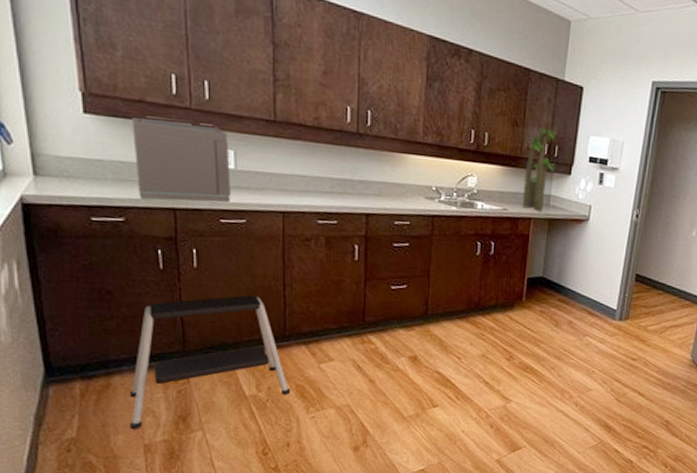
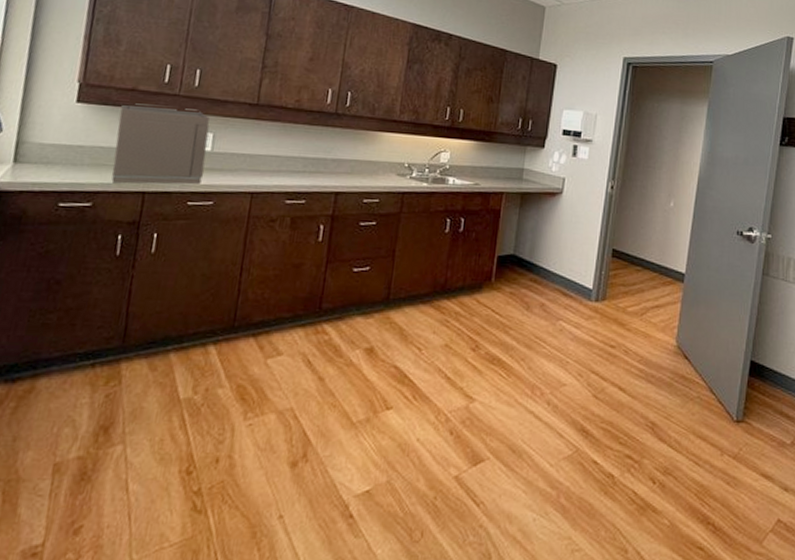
step stool: present [129,295,291,429] -> none [43,281,231,444]
plant: present [523,126,557,211] -> none [495,102,531,185]

